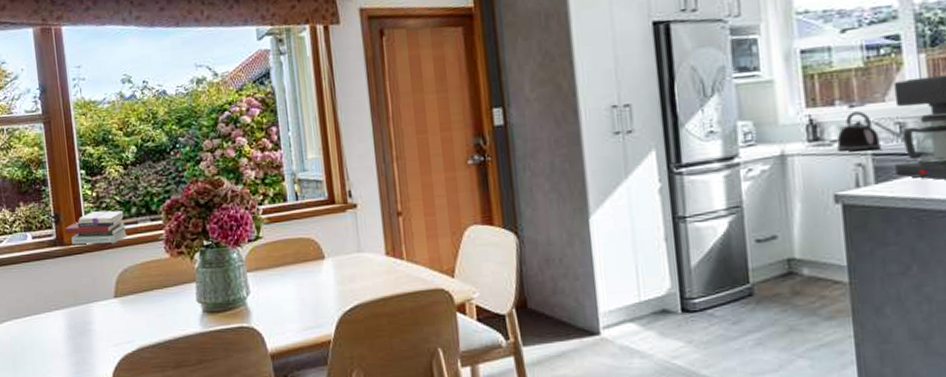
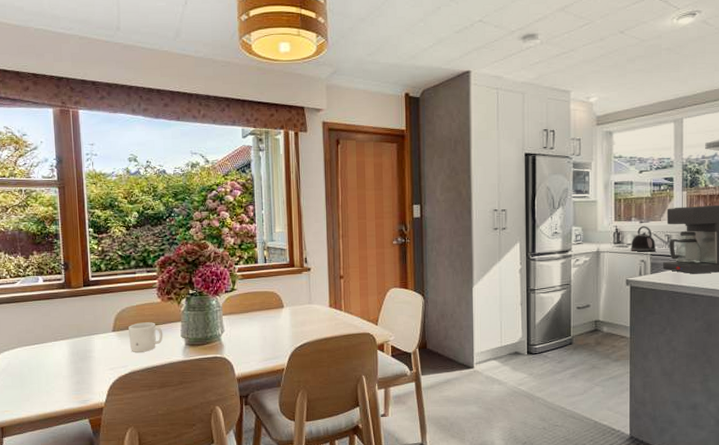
books: present [64,210,127,246] -> none [72,262,126,290]
mug: none [133,284,175,323] -> present [128,322,163,352]

